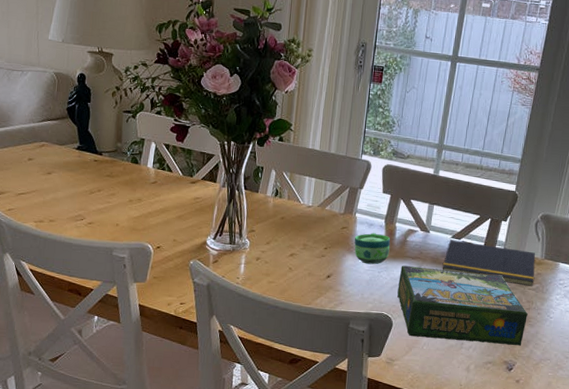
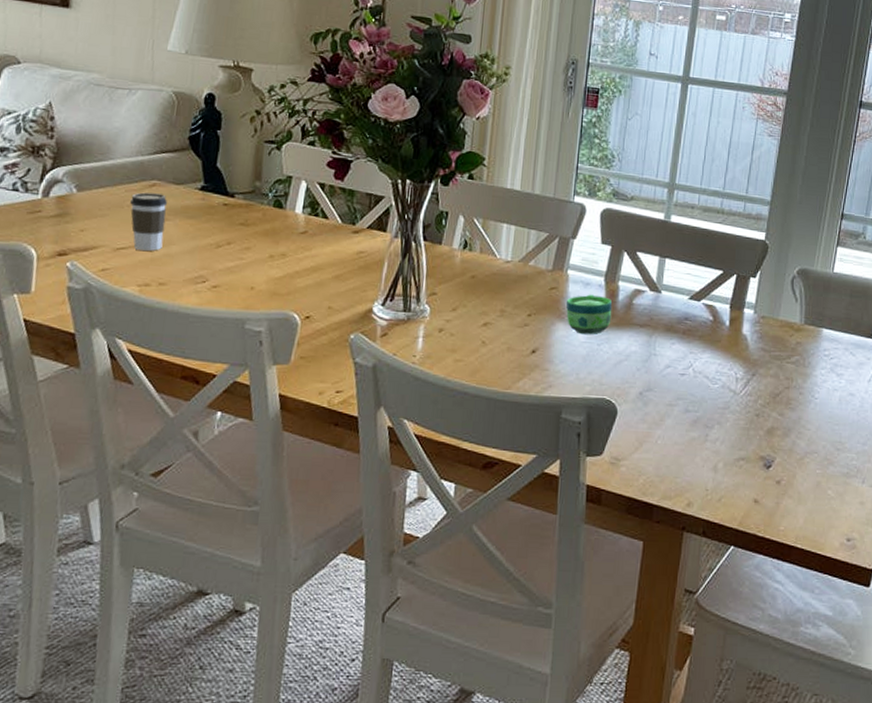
coffee cup: none [26,151,54,196] -> present [130,192,168,251]
board game: present [397,265,529,347] -> none [622,335,788,437]
notepad: present [443,240,536,286] -> none [679,302,794,359]

